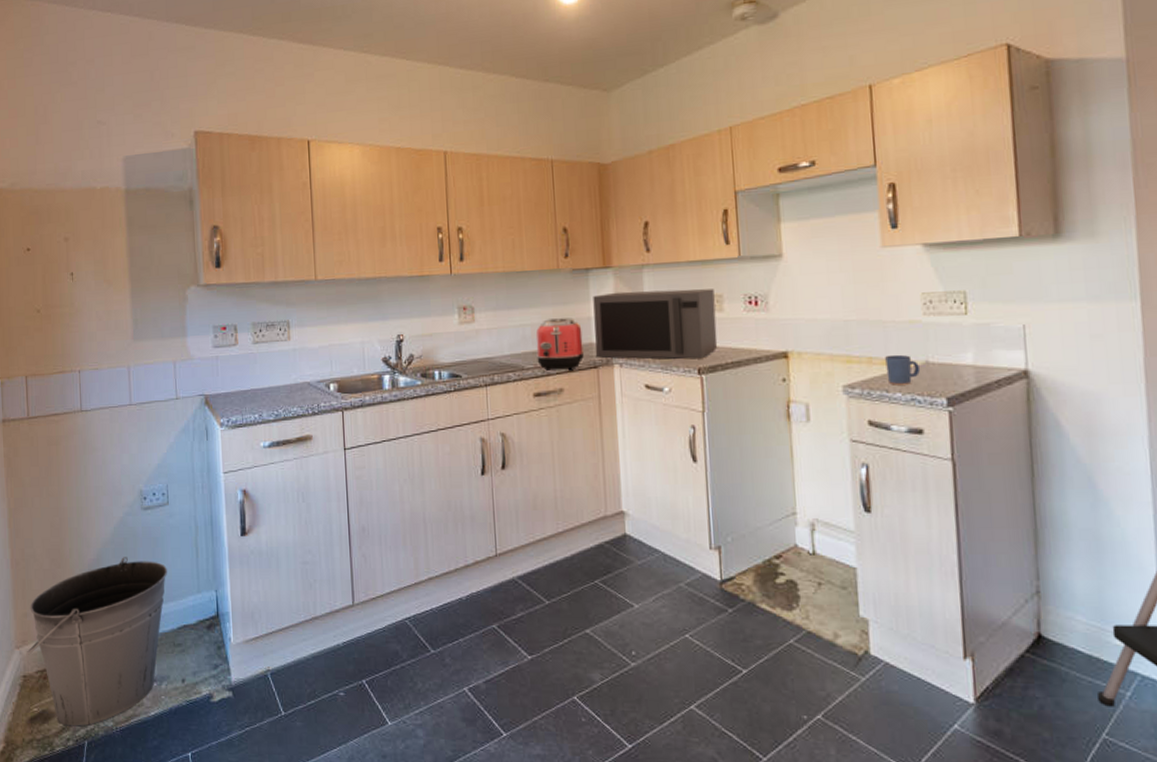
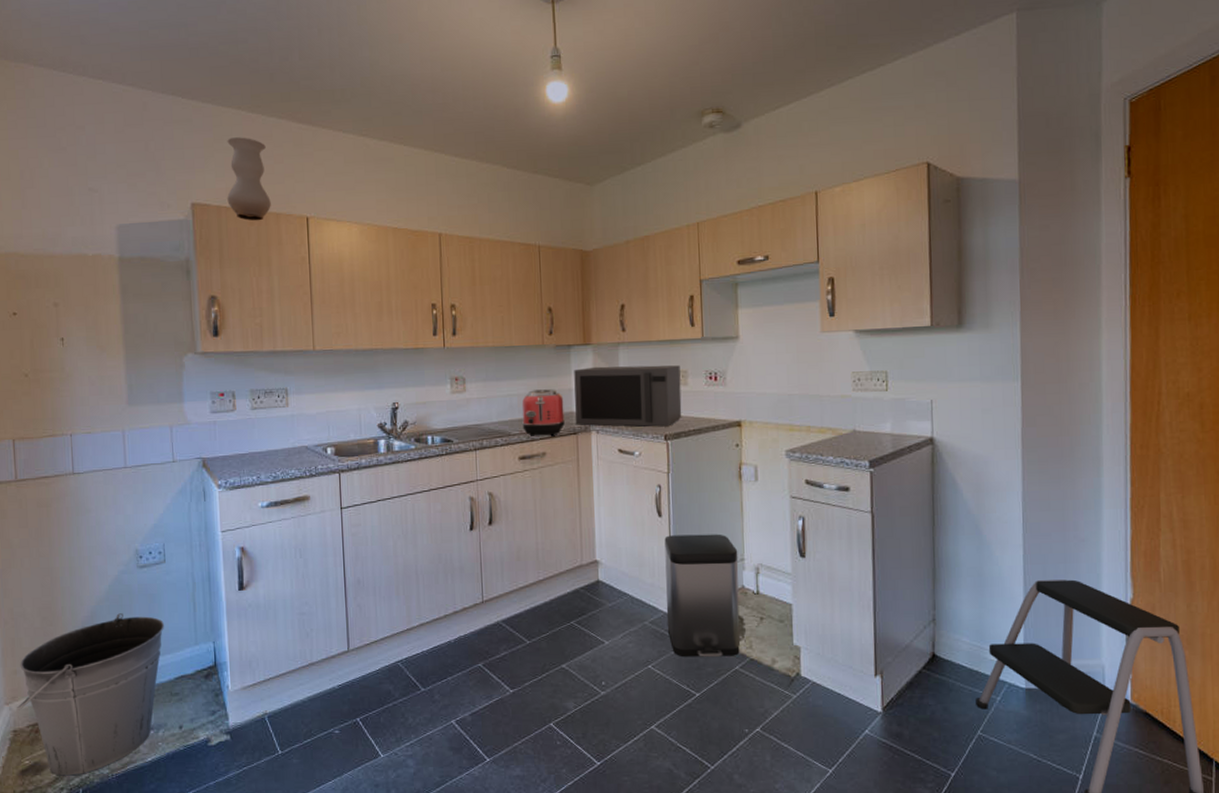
vase: none [229,61,272,147] -> present [227,137,271,221]
pedal bin: none [700,483,795,627] -> present [664,534,741,657]
mug: present [885,354,920,385] -> none [821,424,848,450]

